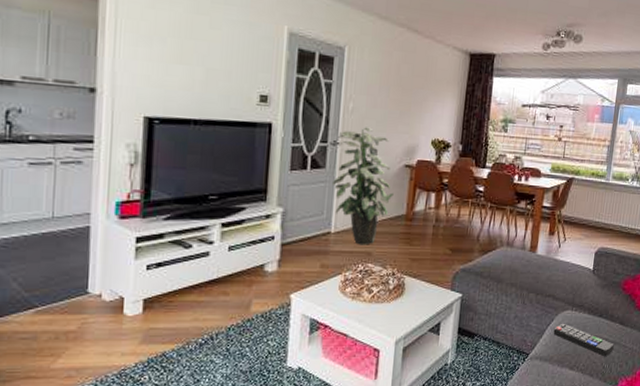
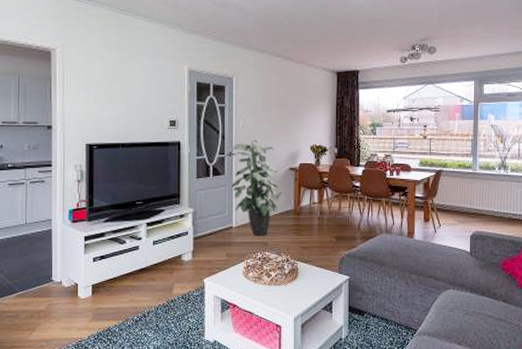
remote control: present [553,323,614,357] -> none [438,301,500,333]

